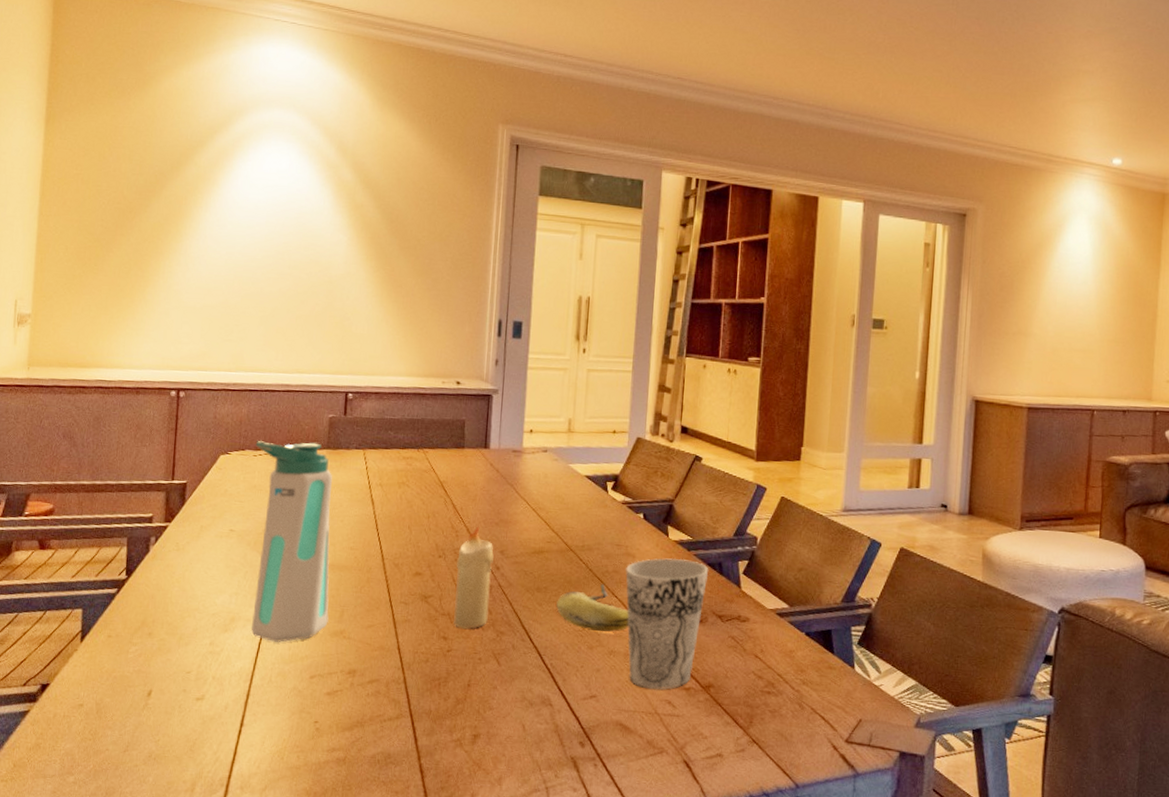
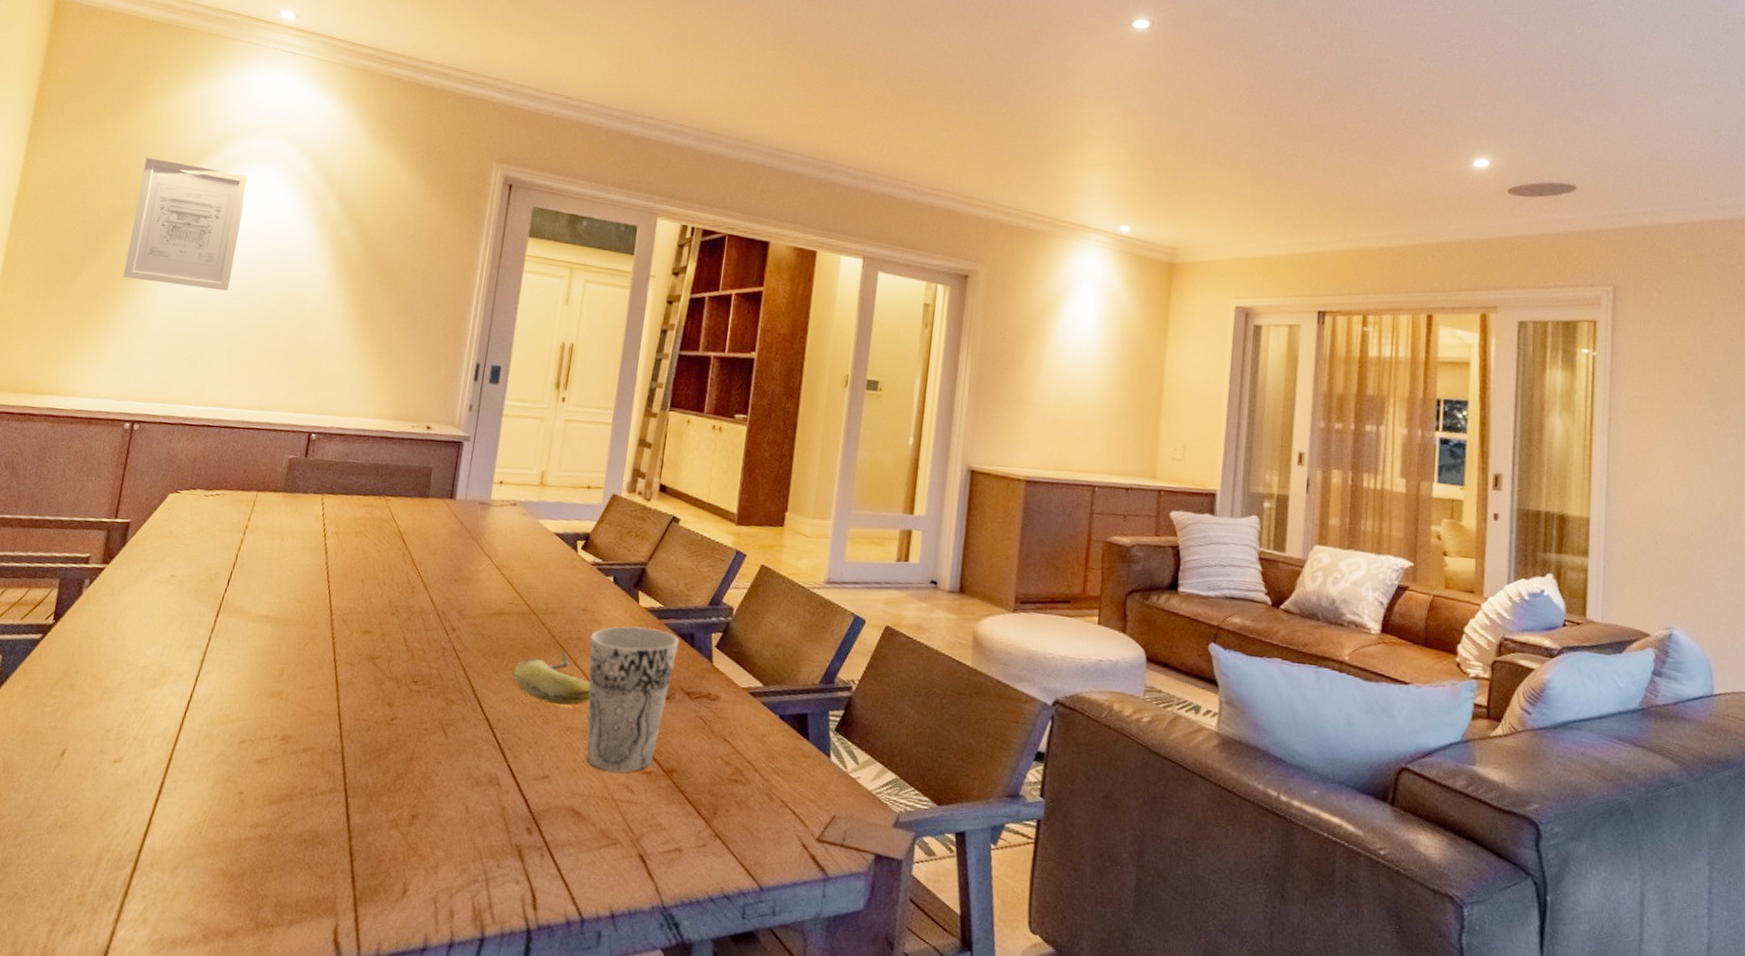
wall art: none [152,134,263,262] -> present [122,157,249,291]
water bottle: present [251,441,332,642] -> none [182,480,286,702]
candle: present [454,526,494,629] -> none [401,582,451,695]

